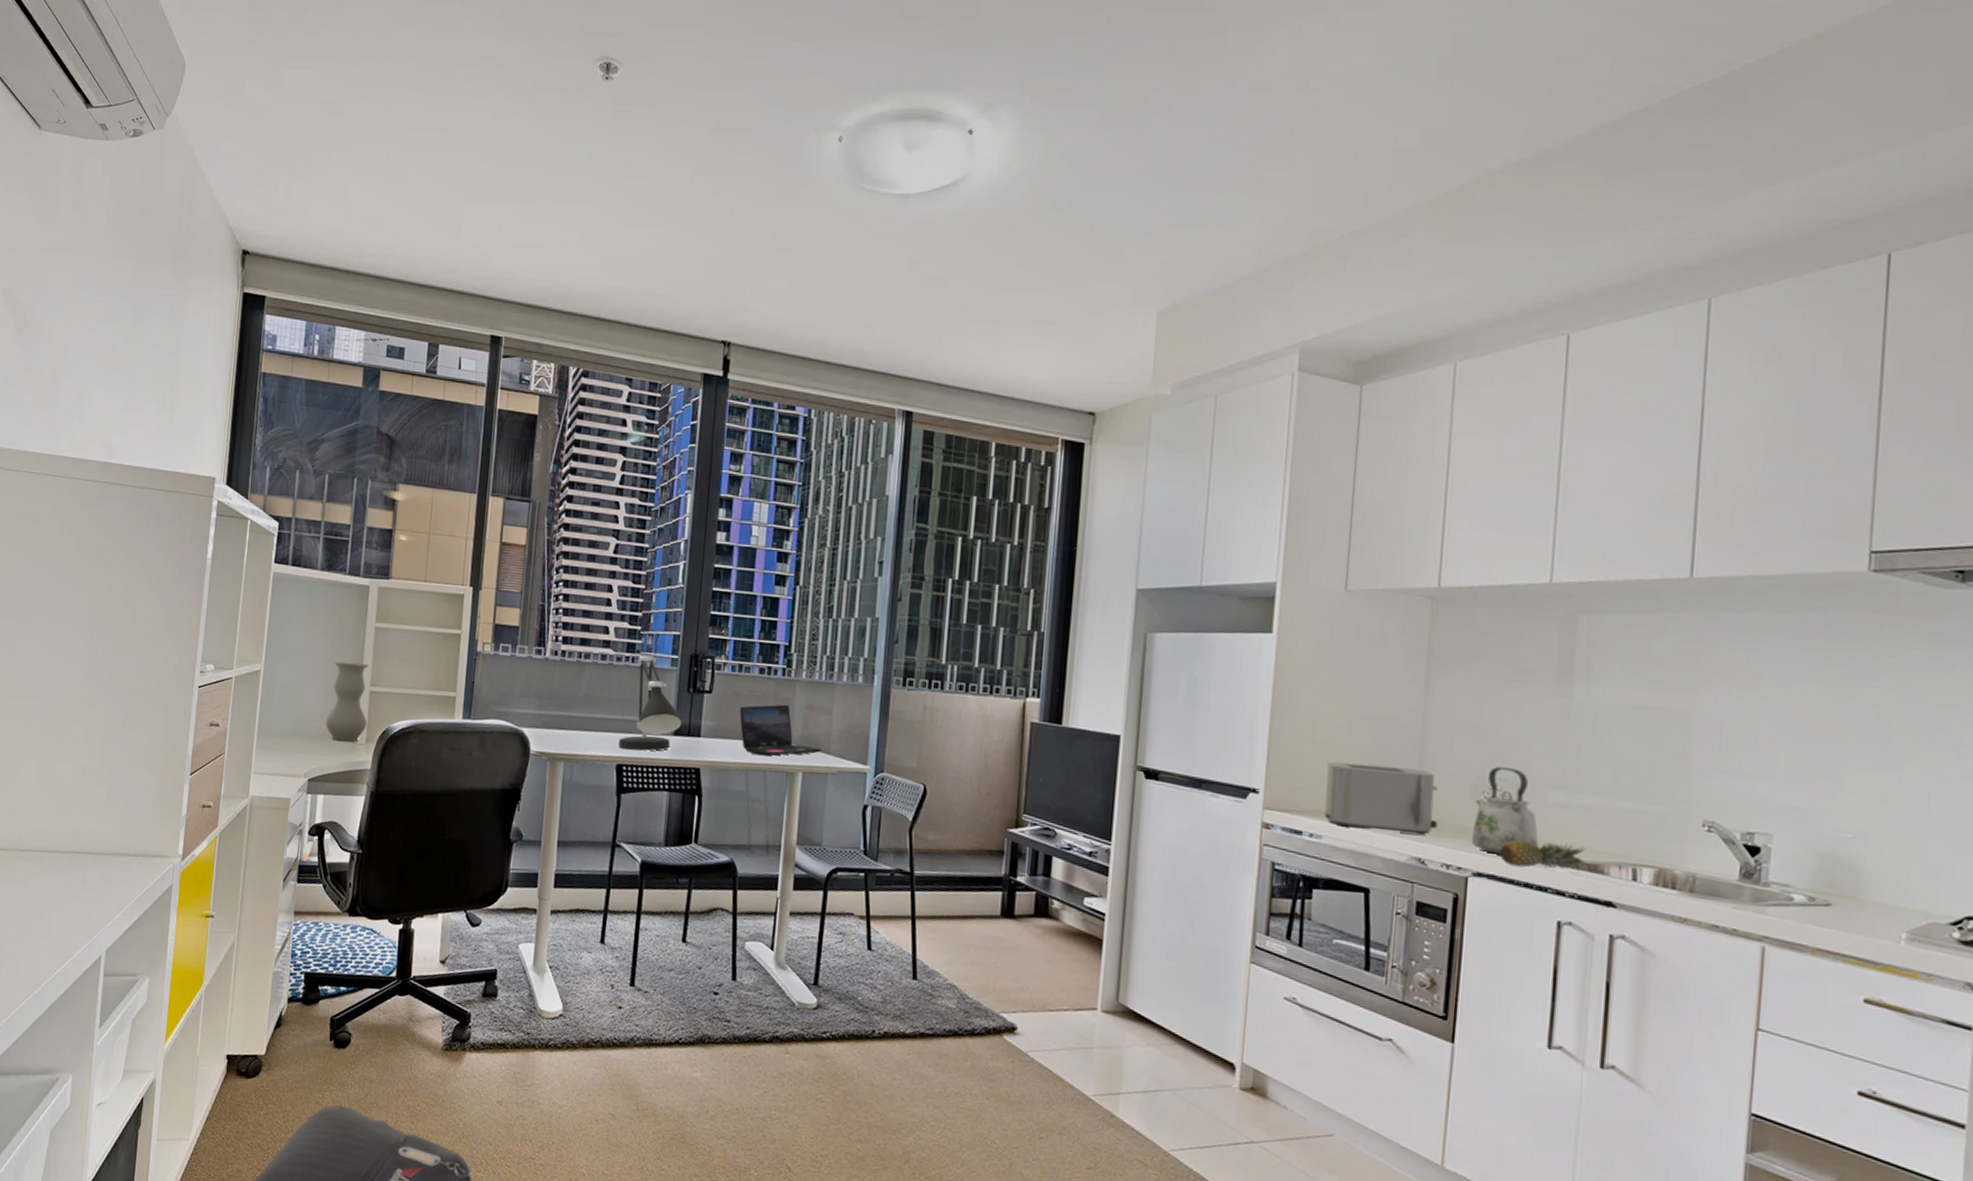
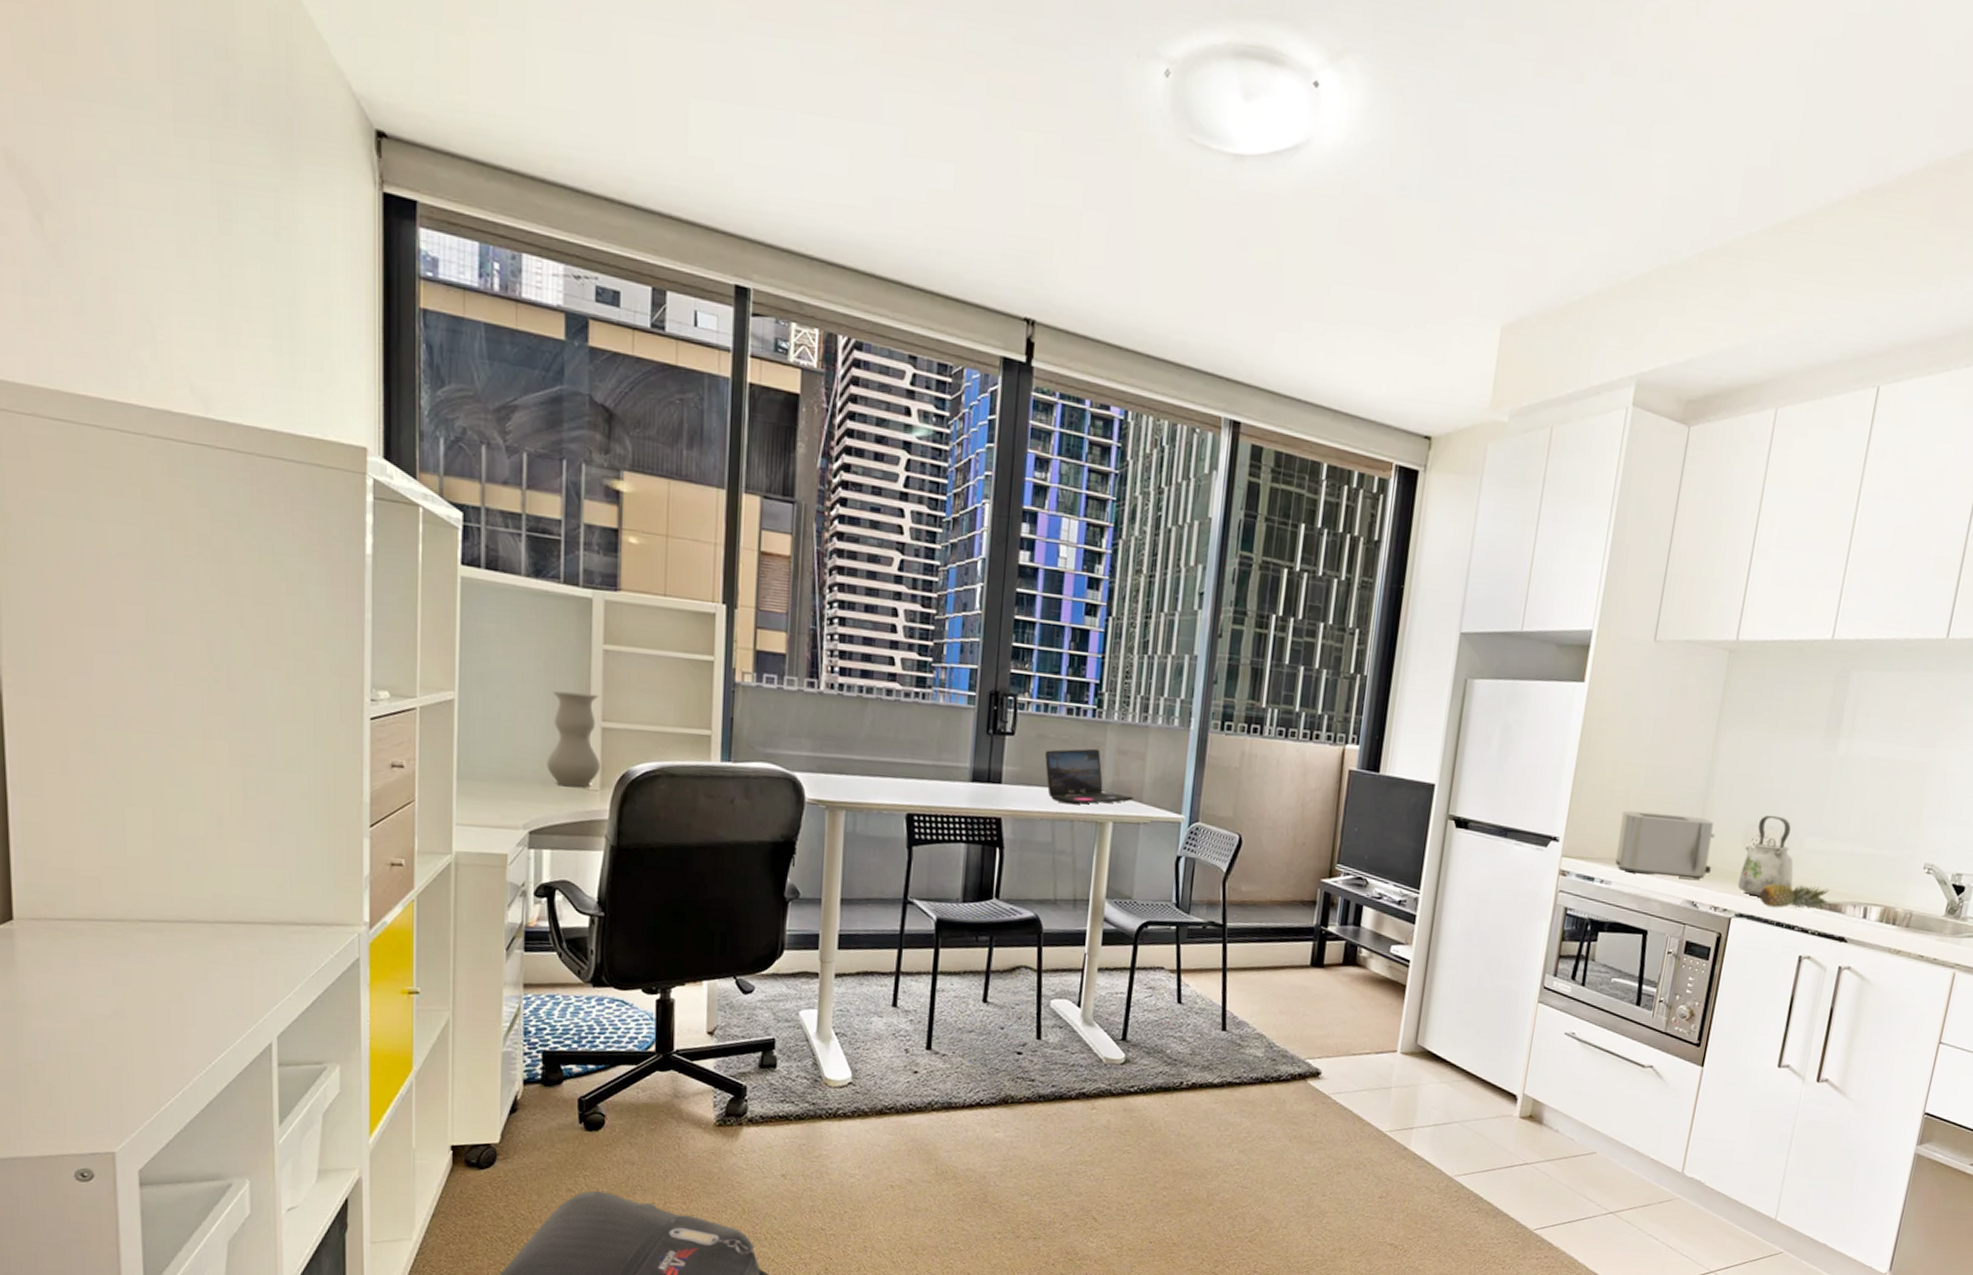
desk lamp: present [619,655,682,752] -> none [909,690,981,800]

